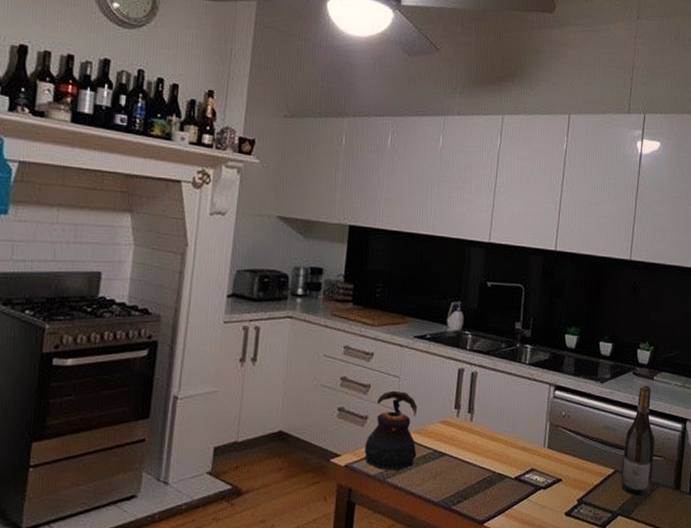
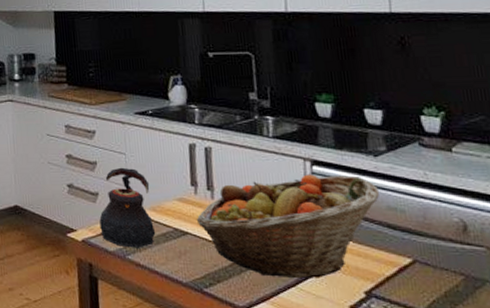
fruit basket: none [454,398,601,492] -> present [196,174,380,279]
wine bottle: present [621,384,655,496] -> none [421,157,473,294]

